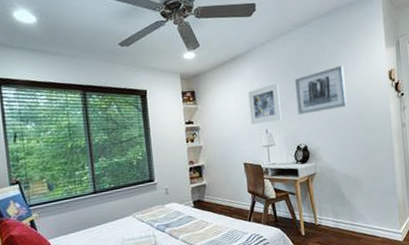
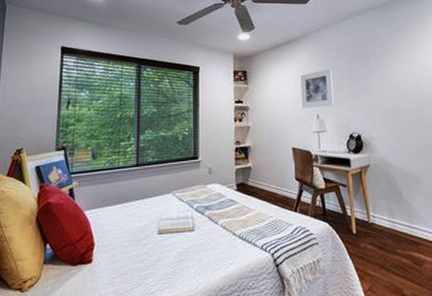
wall art: present [295,65,347,114] -> none [349,55,404,102]

